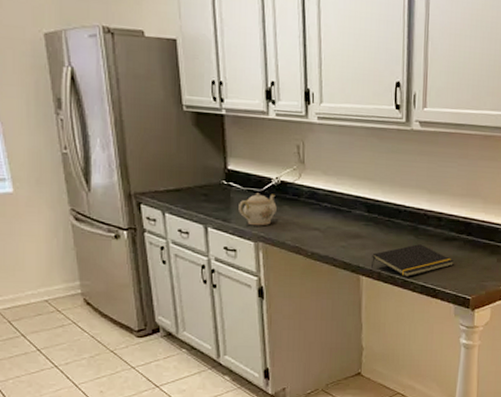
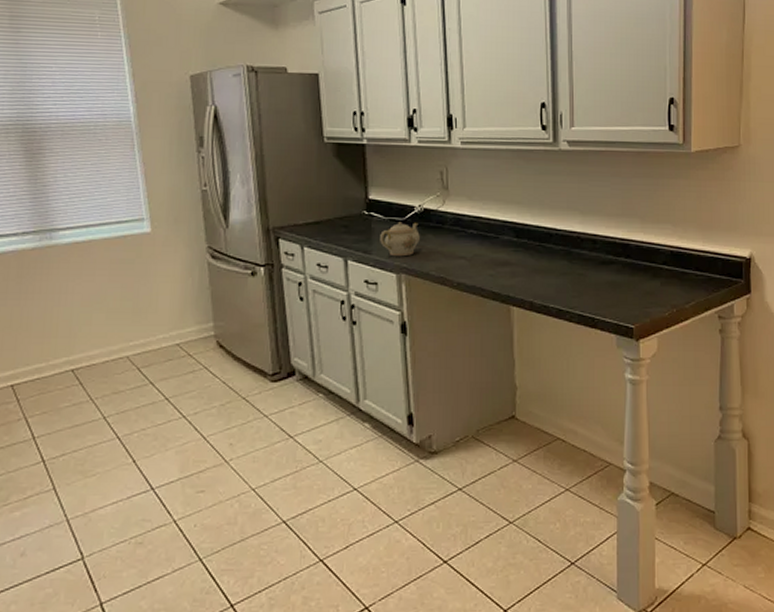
notepad: present [371,244,454,278] -> none [523,269,612,307]

